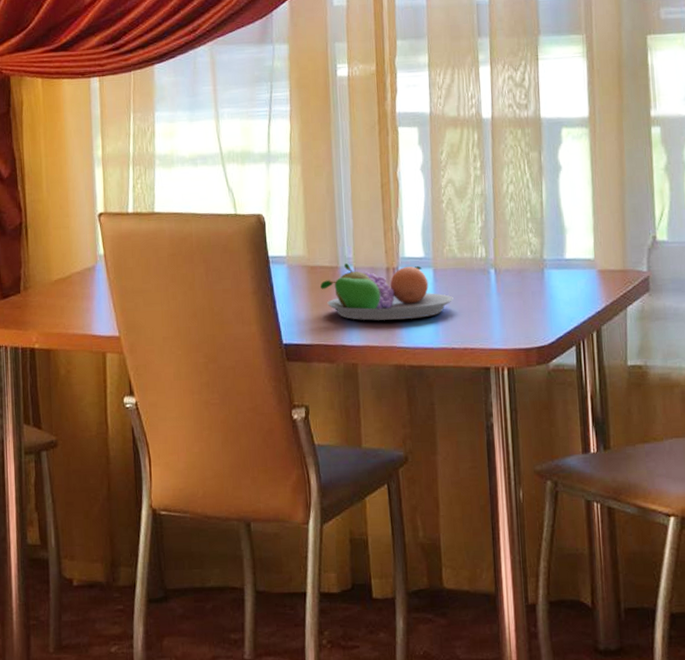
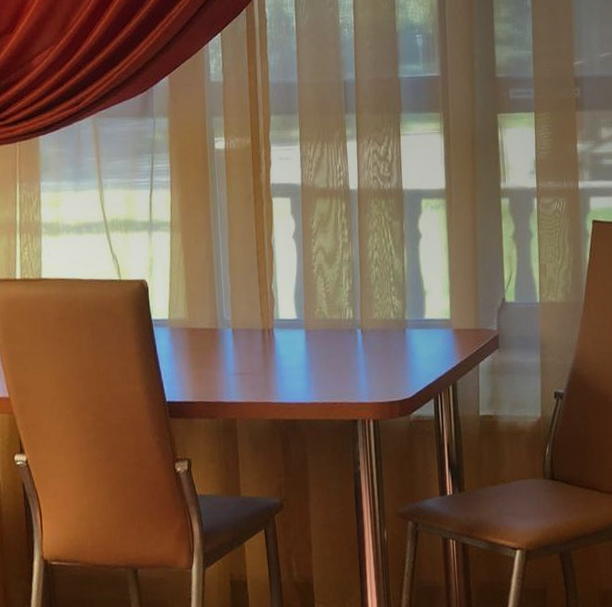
fruit bowl: present [320,263,453,321] -> none [201,325,324,379]

